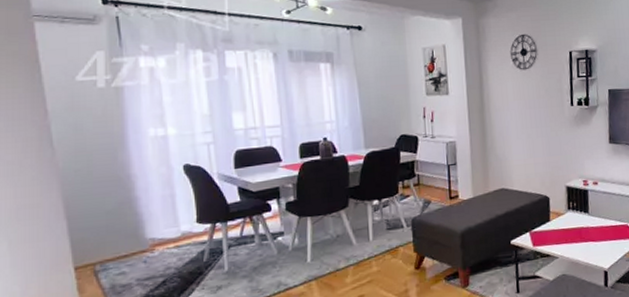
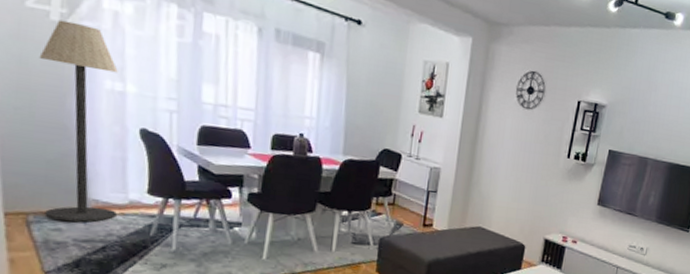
floor lamp: none [91,85,172,265] -> present [39,19,118,222]

